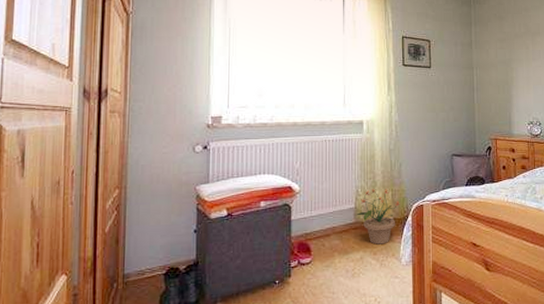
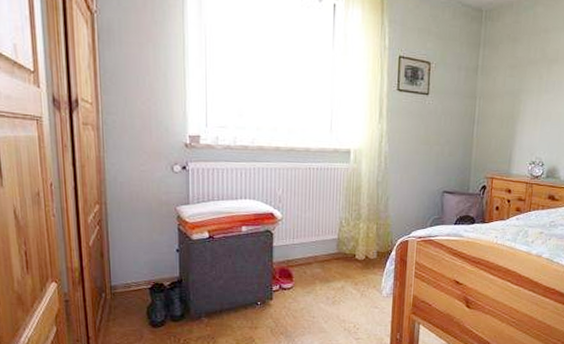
potted plant: present [356,188,400,245] -> none [339,220,384,276]

